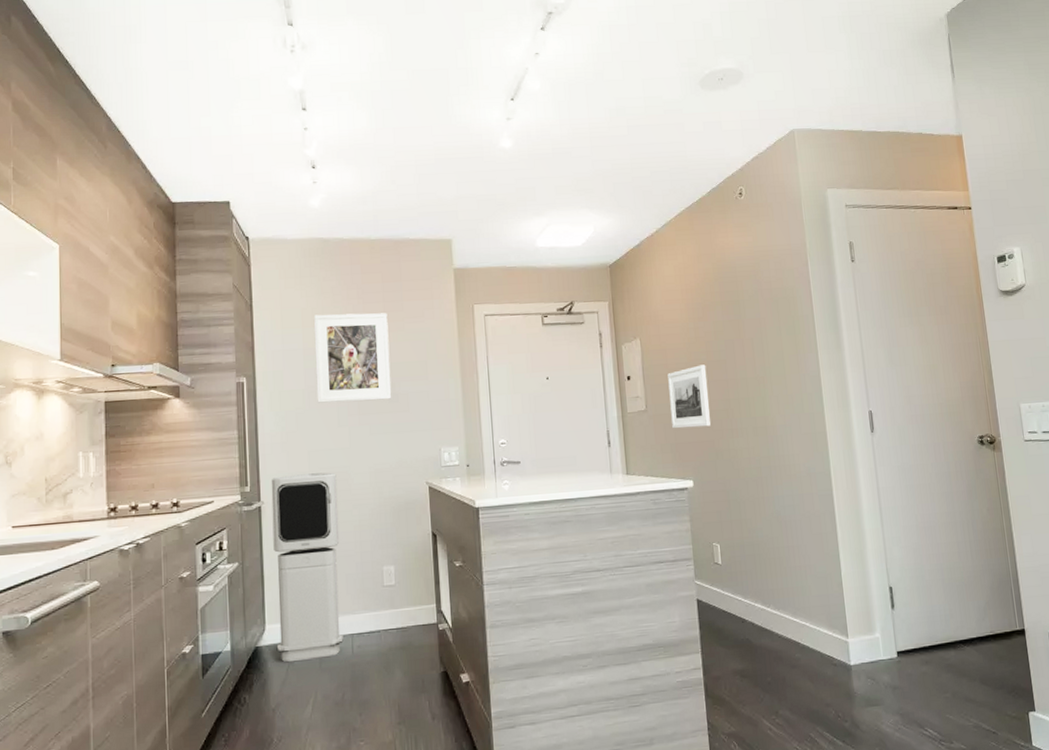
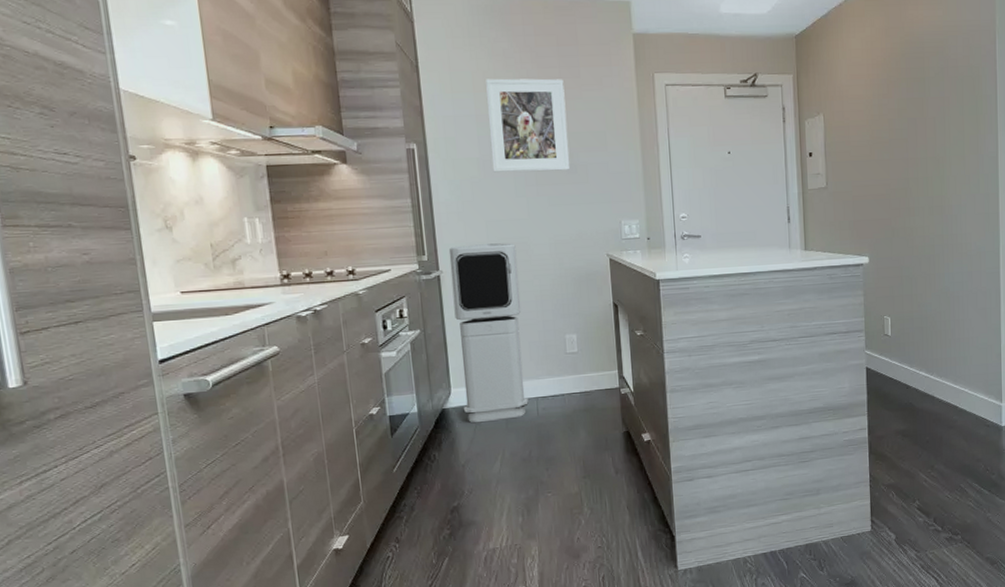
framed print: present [667,364,711,429] -> none [849,143,890,207]

